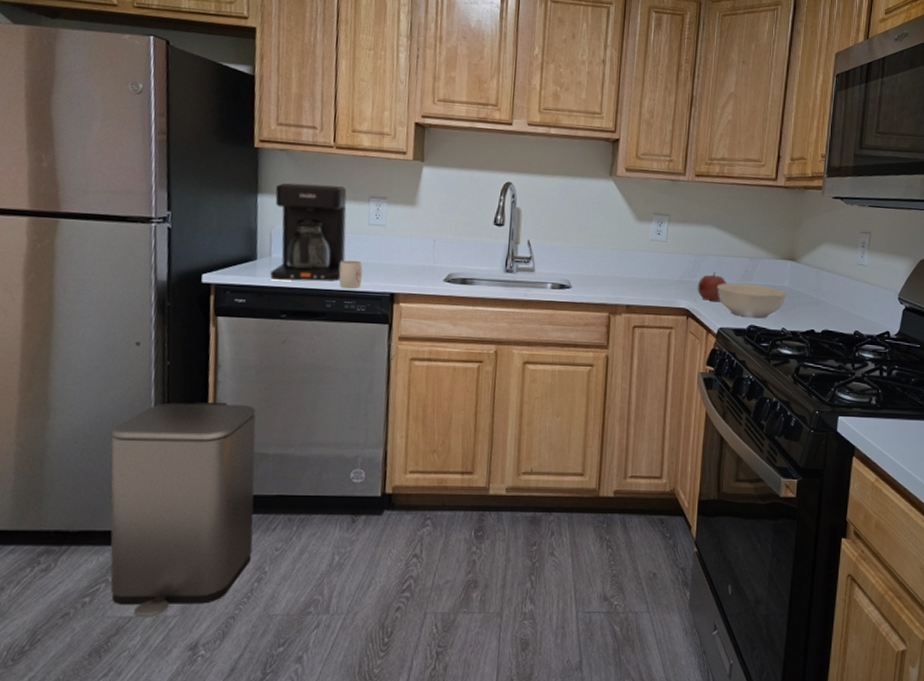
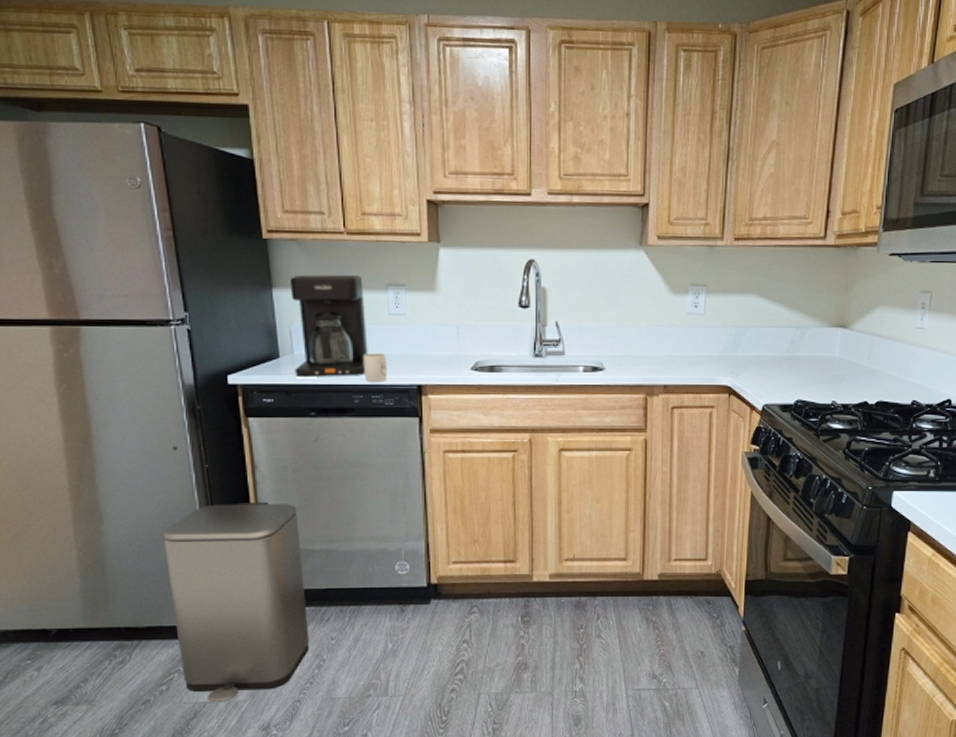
fruit: present [697,272,727,301] -> none [739,345,772,376]
bowl: present [717,283,787,319] -> none [761,356,838,393]

